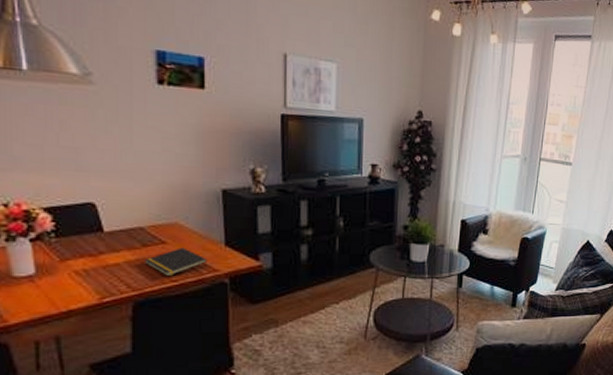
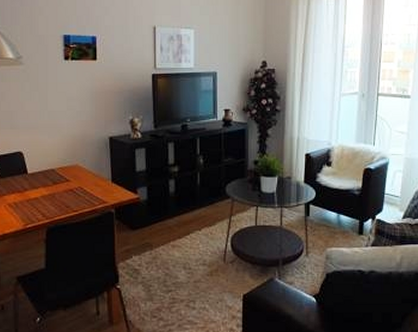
notepad: present [144,247,207,277] -> none [55,184,98,208]

